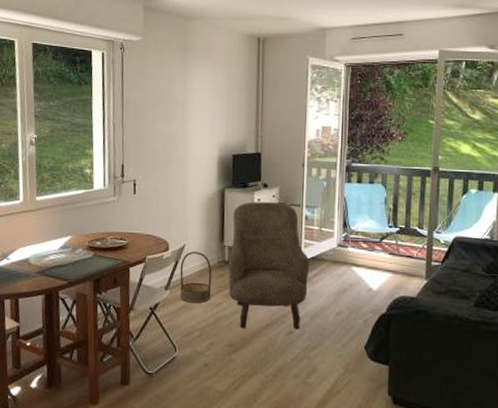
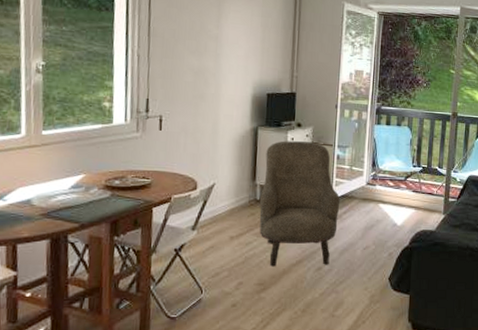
basket: present [180,251,212,304] -> none [208,190,243,243]

